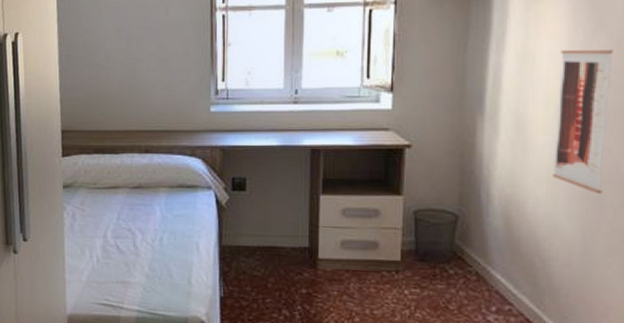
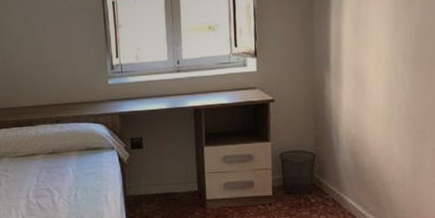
wall art: present [552,49,613,195] -> none [386,11,426,128]

